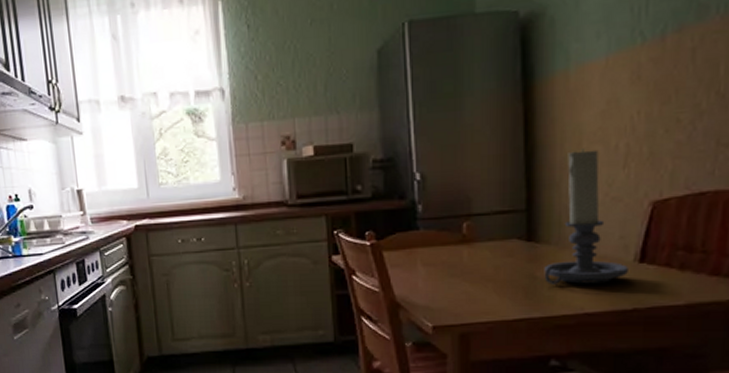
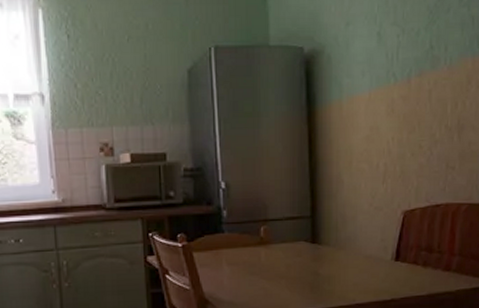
candle holder: present [544,149,628,285] -> none [325,166,387,280]

